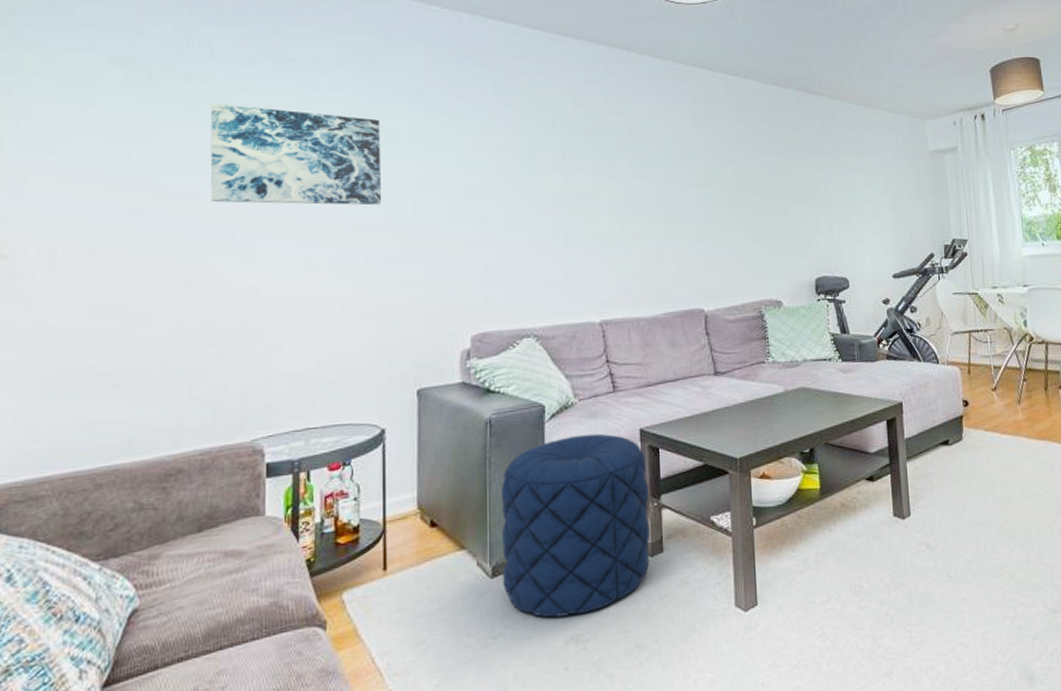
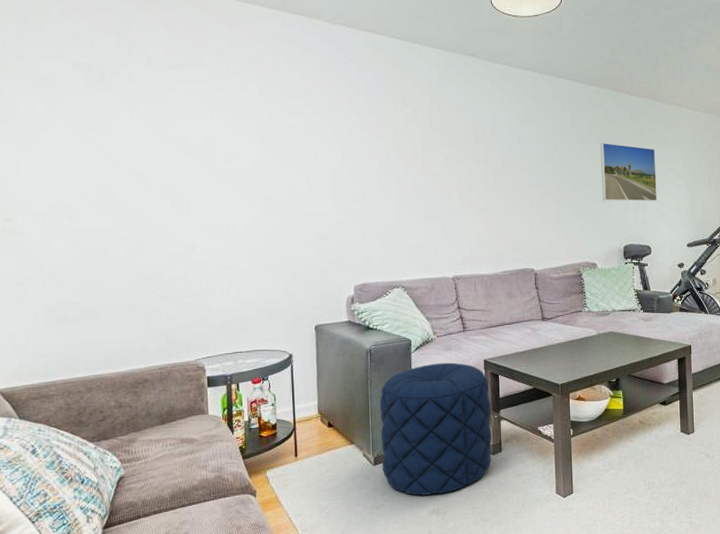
wall art: present [210,102,382,206] -> none [149,100,283,183]
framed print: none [784,153,855,223] -> present [600,143,657,202]

